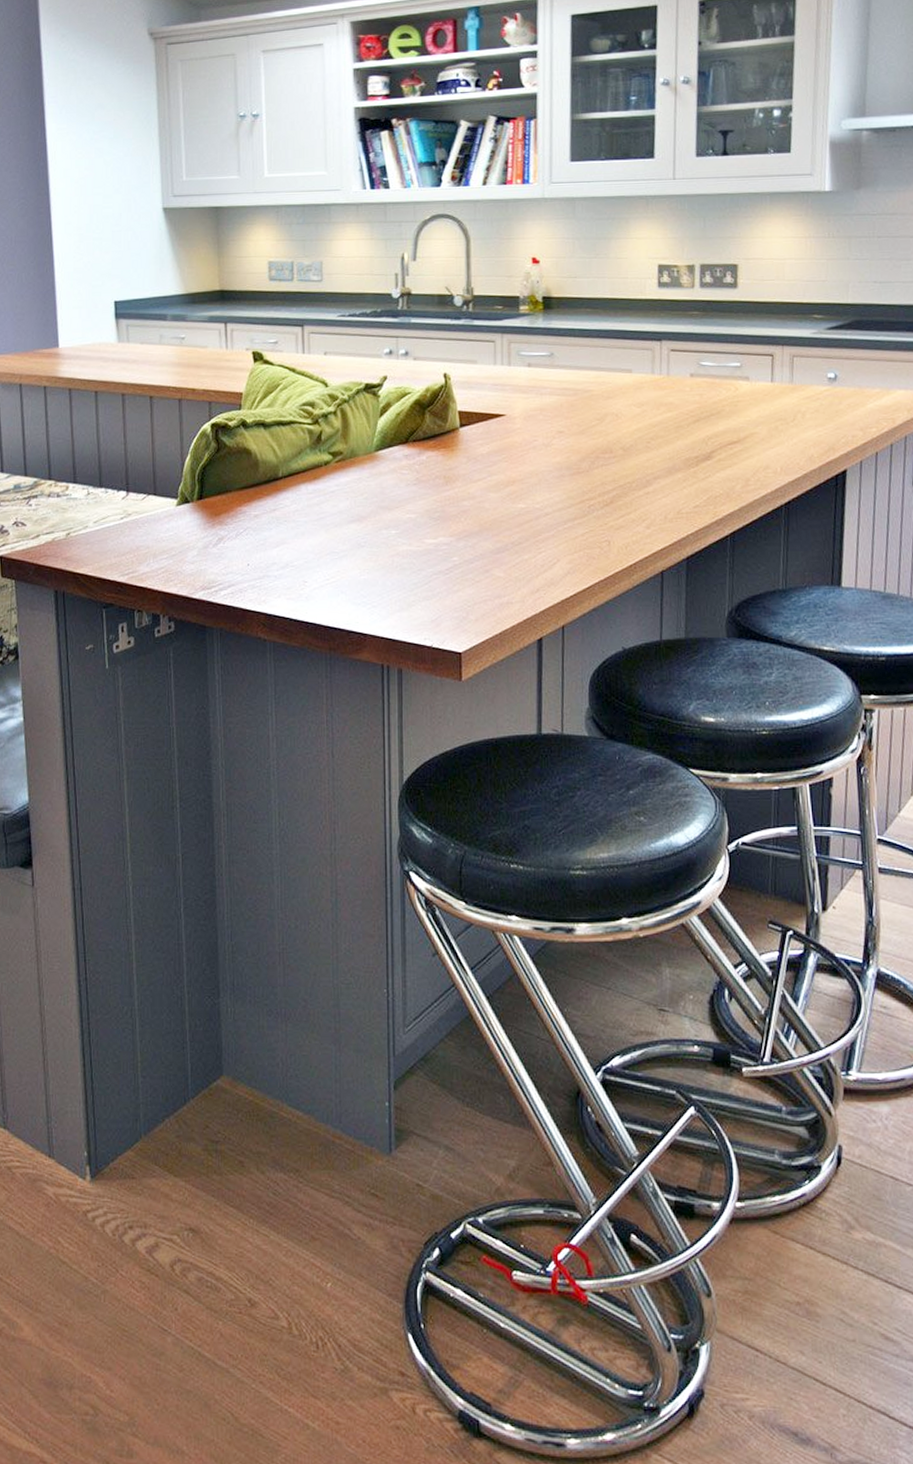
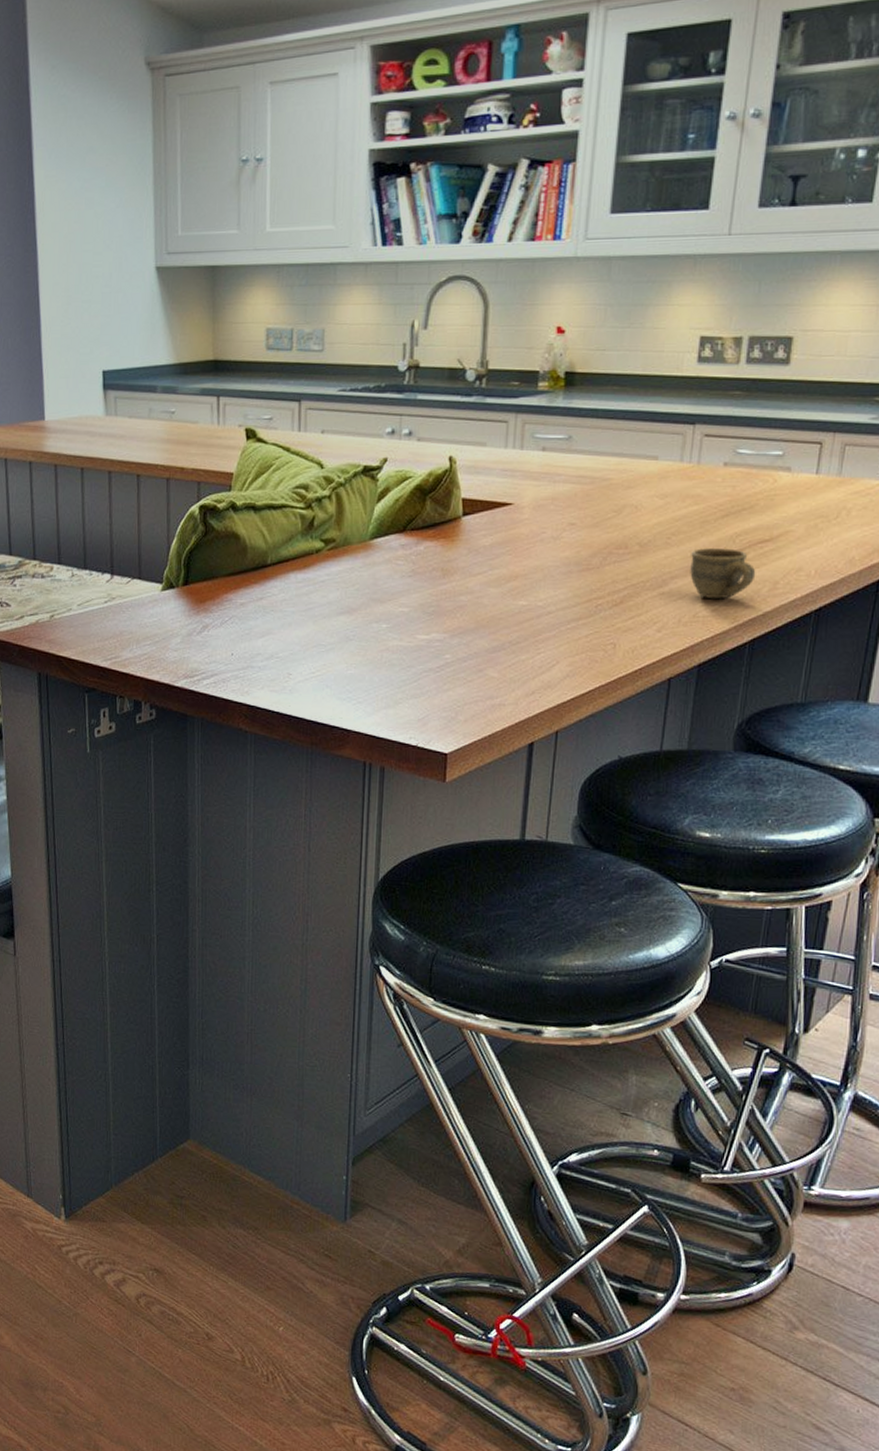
cup: none [670,450,729,497] -> present [690,548,756,600]

